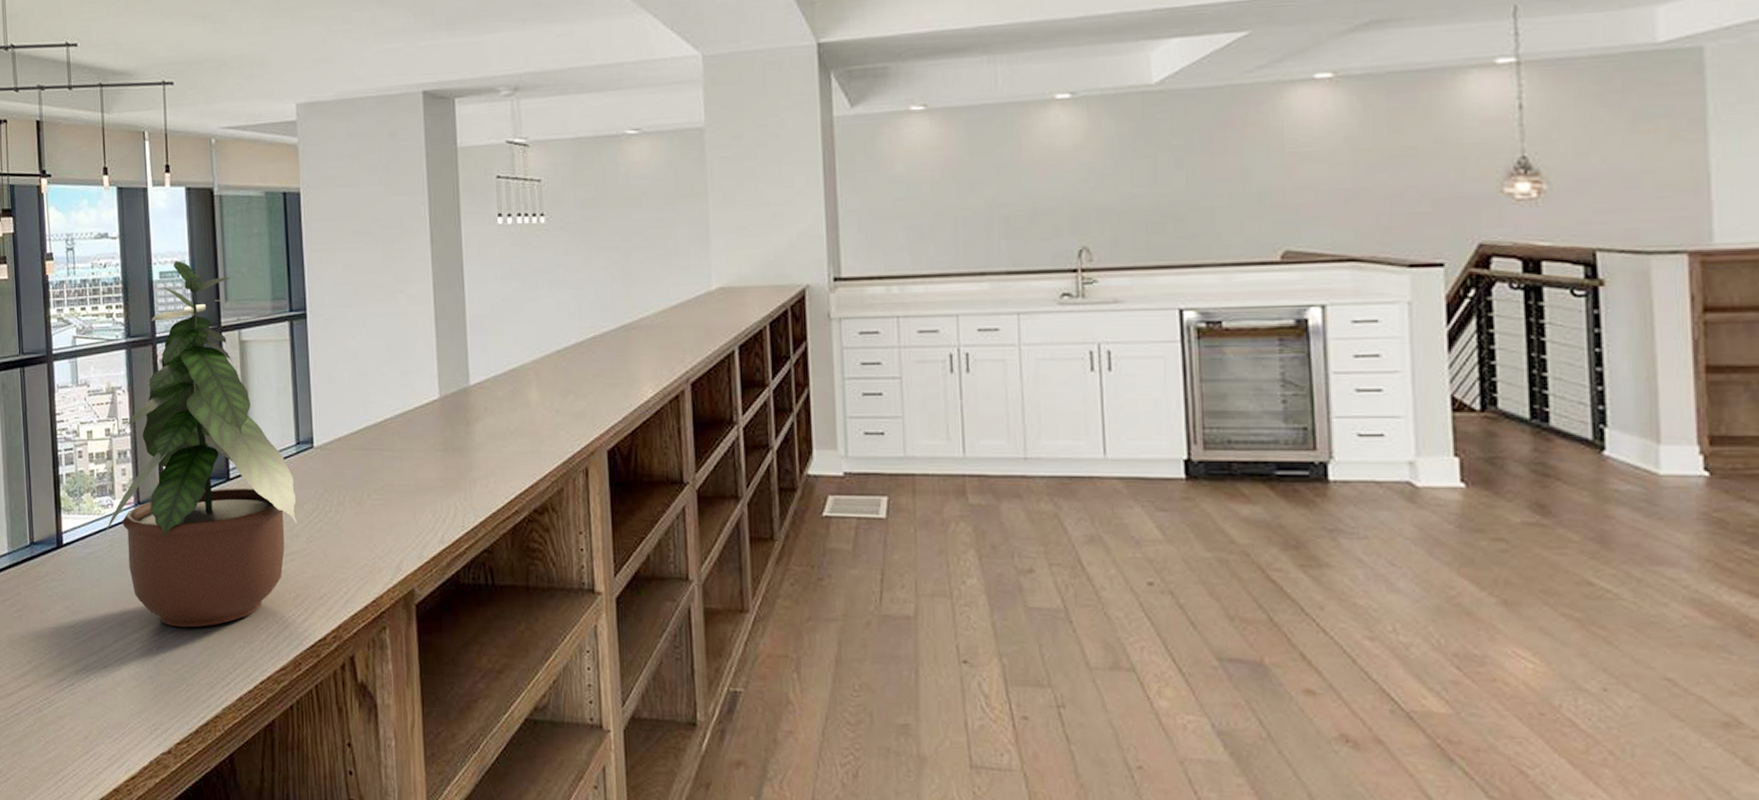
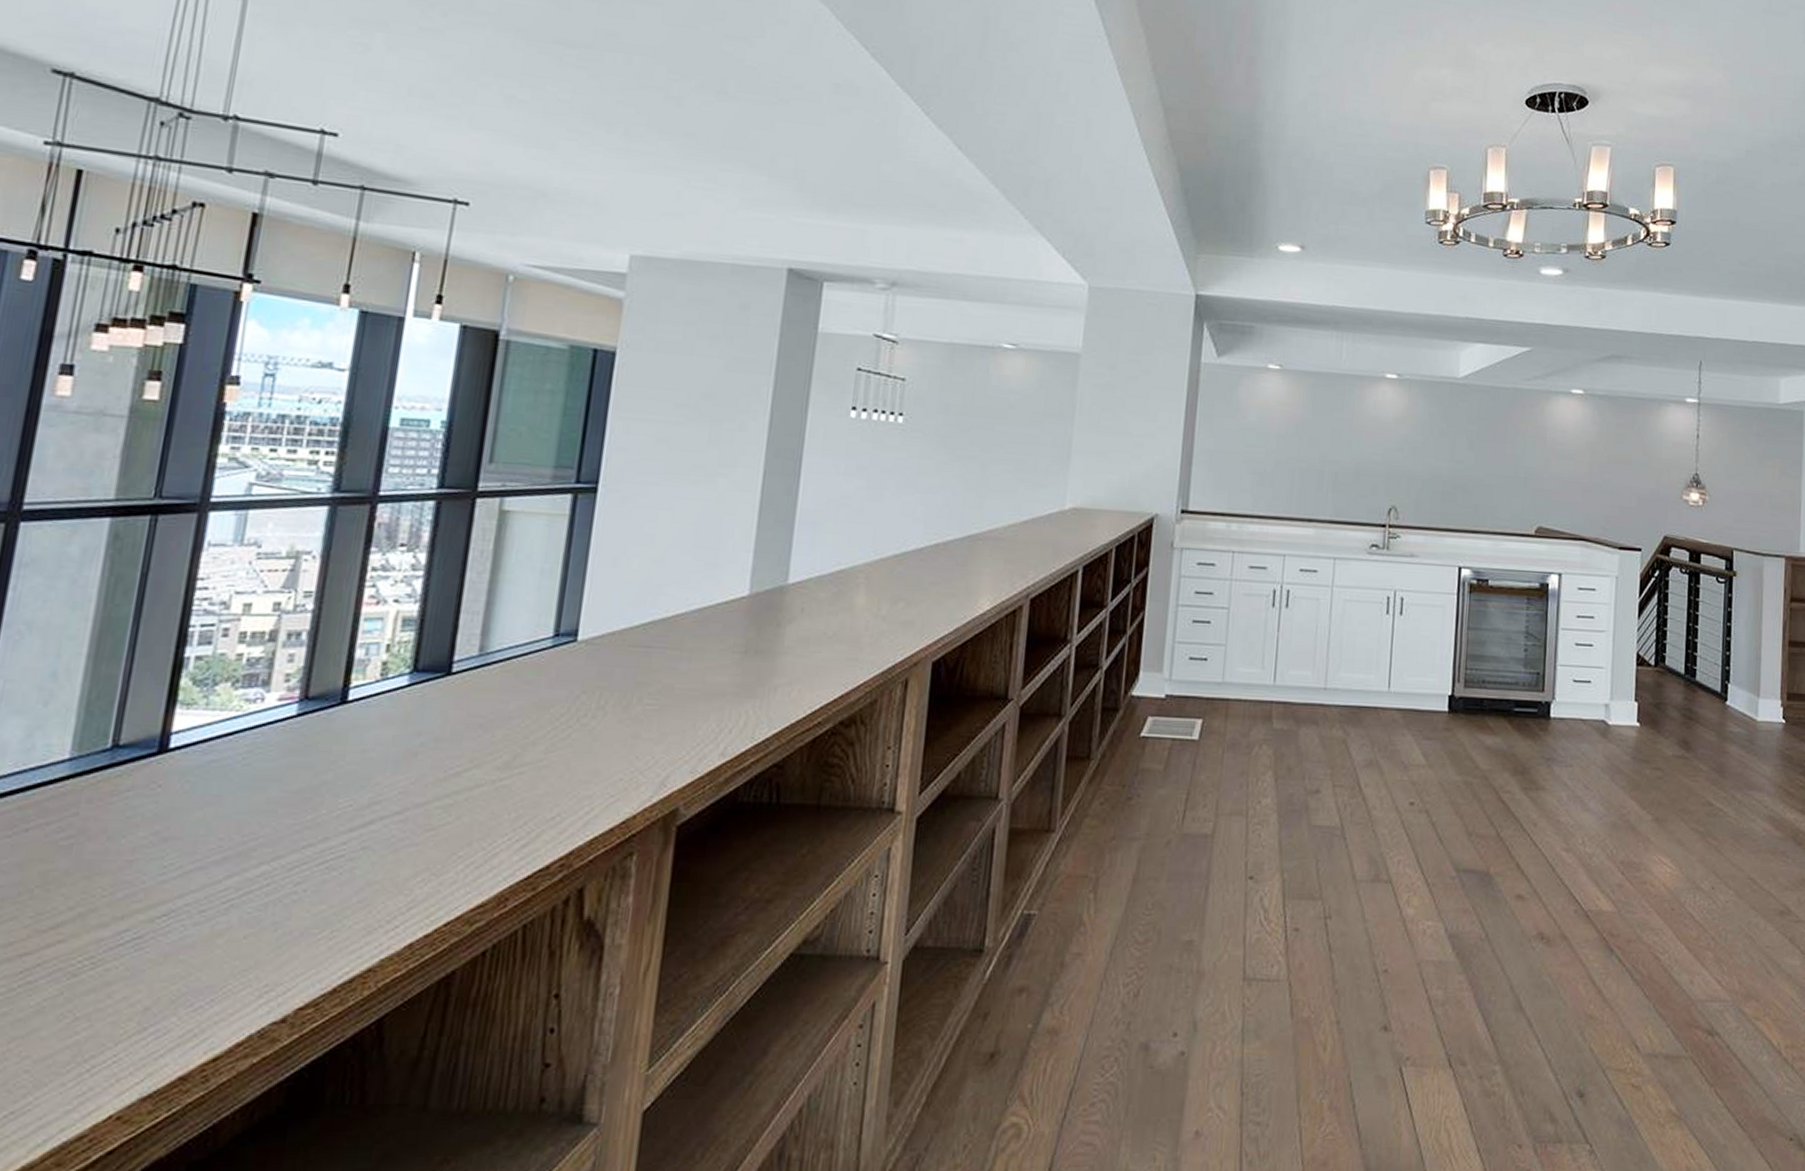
potted plant: present [103,261,298,628] -> none [240,408,542,857]

